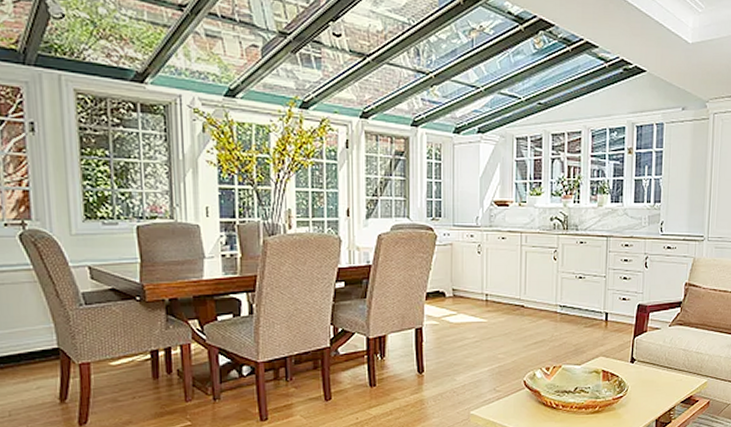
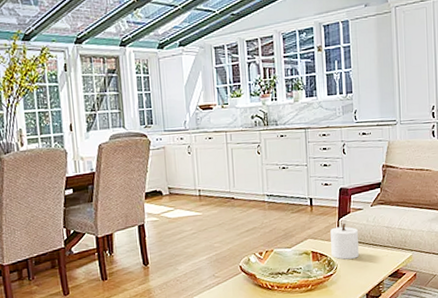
candle: none [623,343,653,381] -> present [330,224,359,260]

